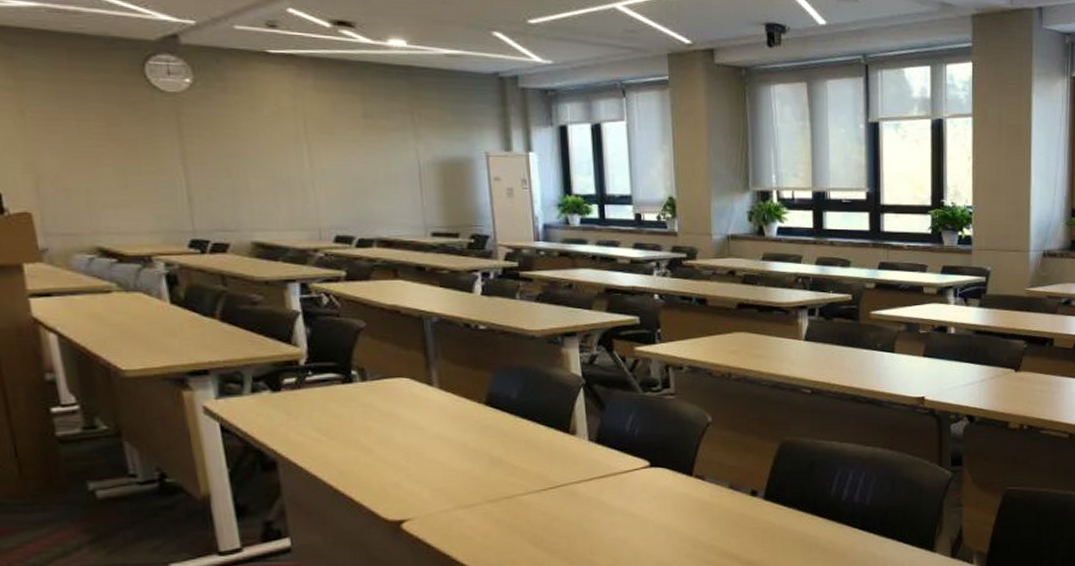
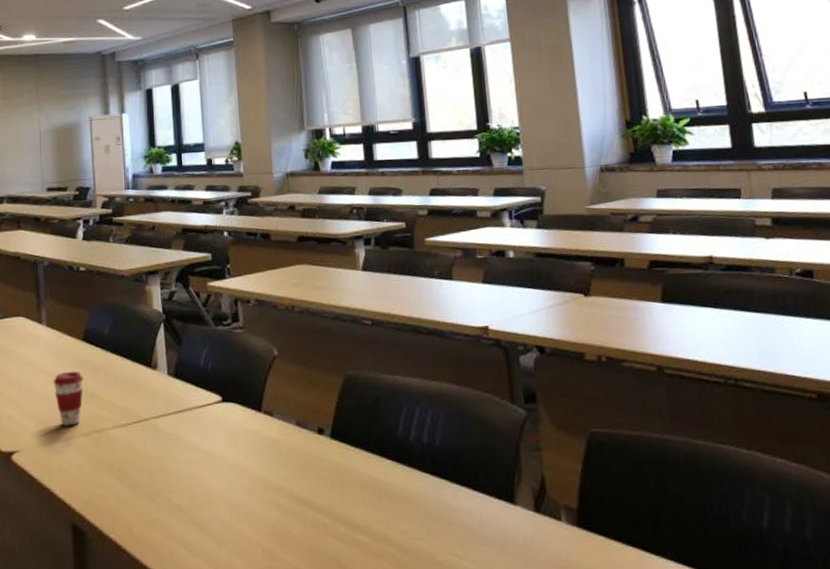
coffee cup: none [450,437,488,493] -> present [53,372,83,426]

